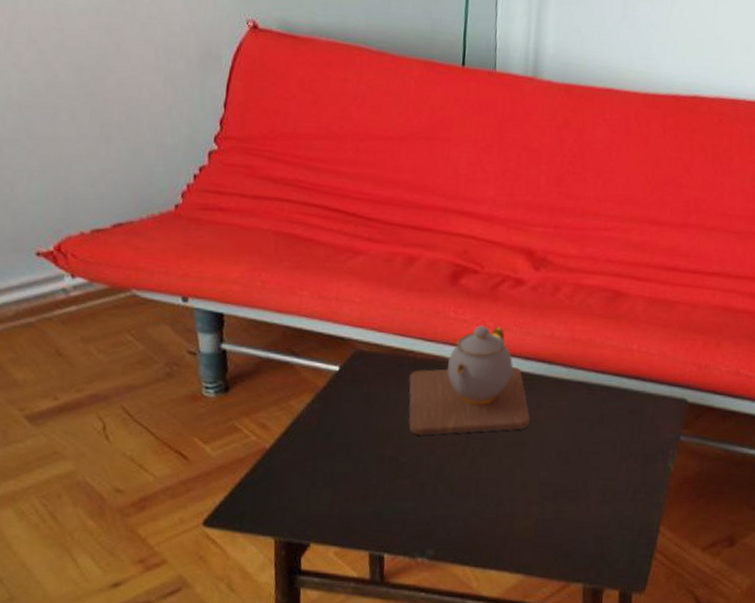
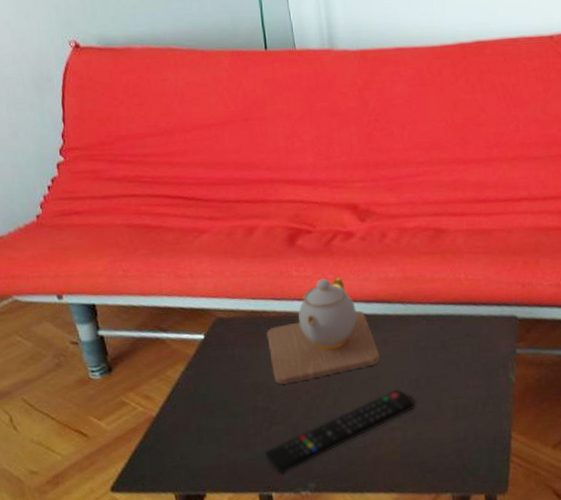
remote control: none [383,459,561,534] -> present [264,389,416,474]

